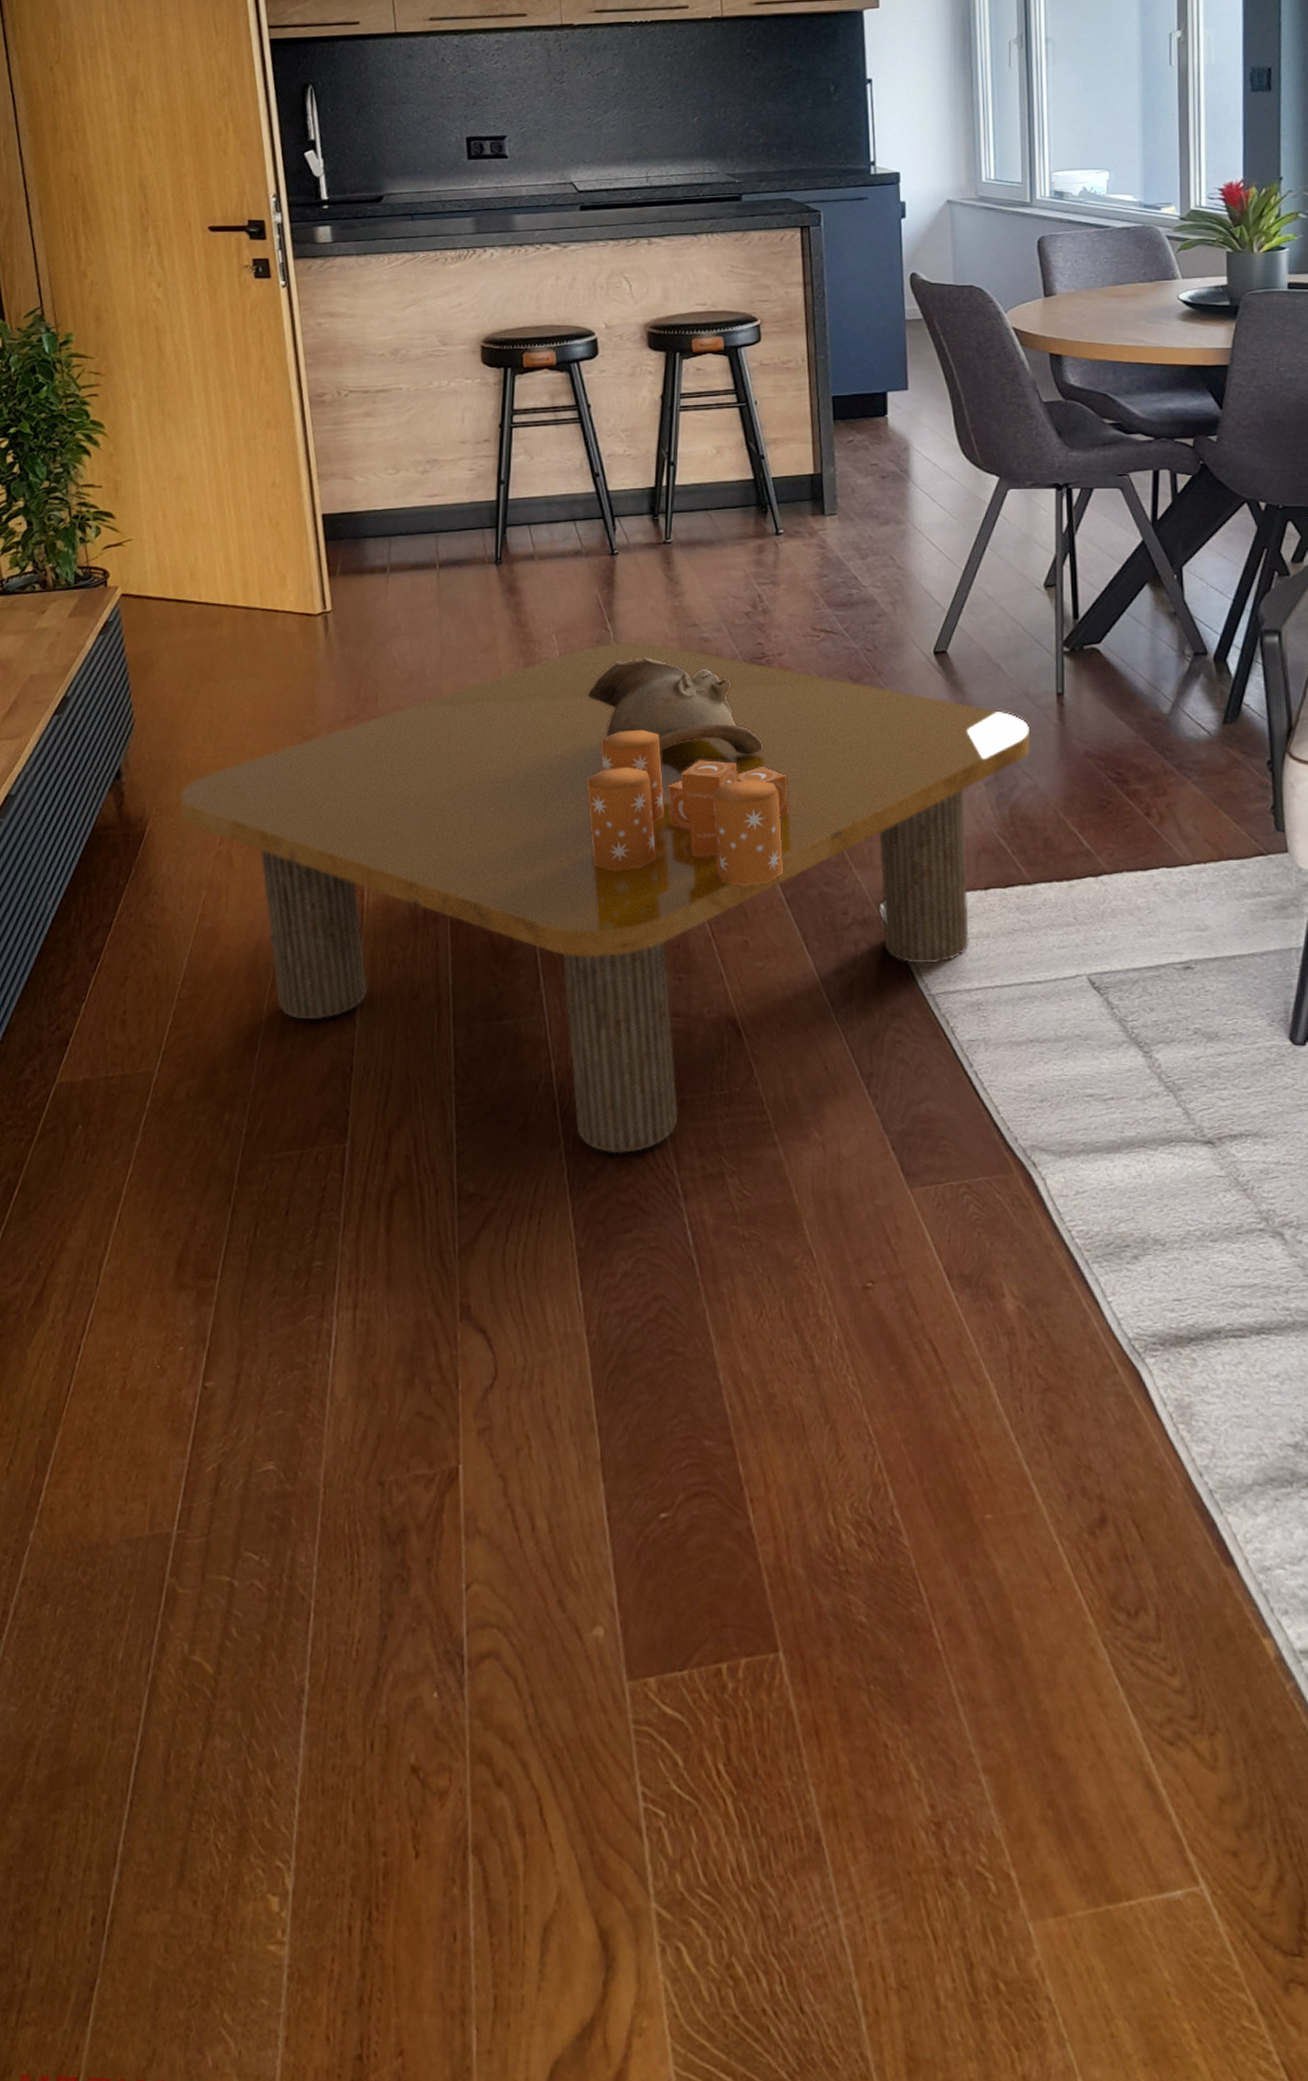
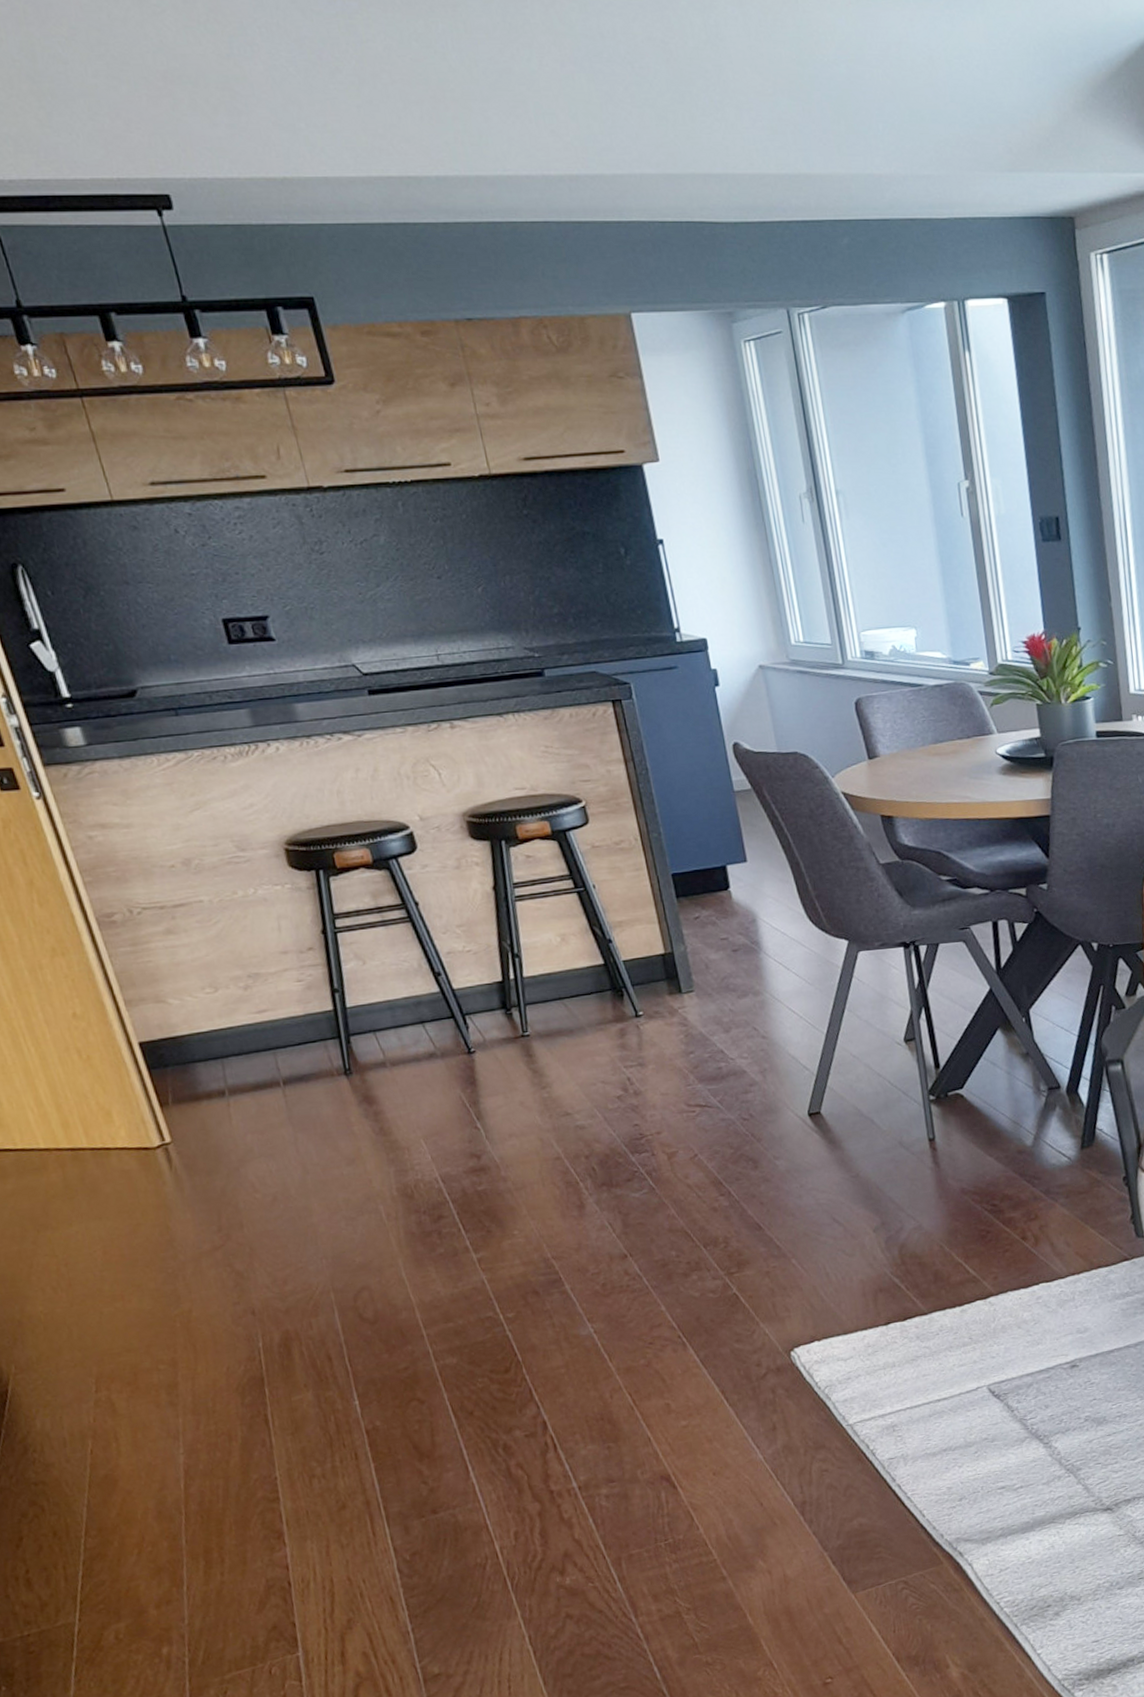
coffee table: present [180,642,1031,1154] -> none [39,1136,911,1614]
candle: present [586,729,789,886] -> none [482,1221,694,1358]
decorative bowl: present [588,657,763,755] -> none [468,1151,656,1238]

